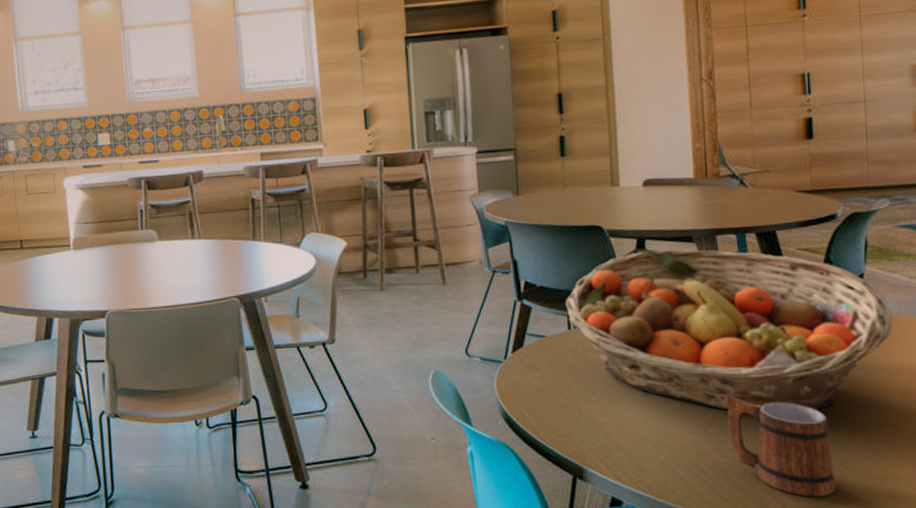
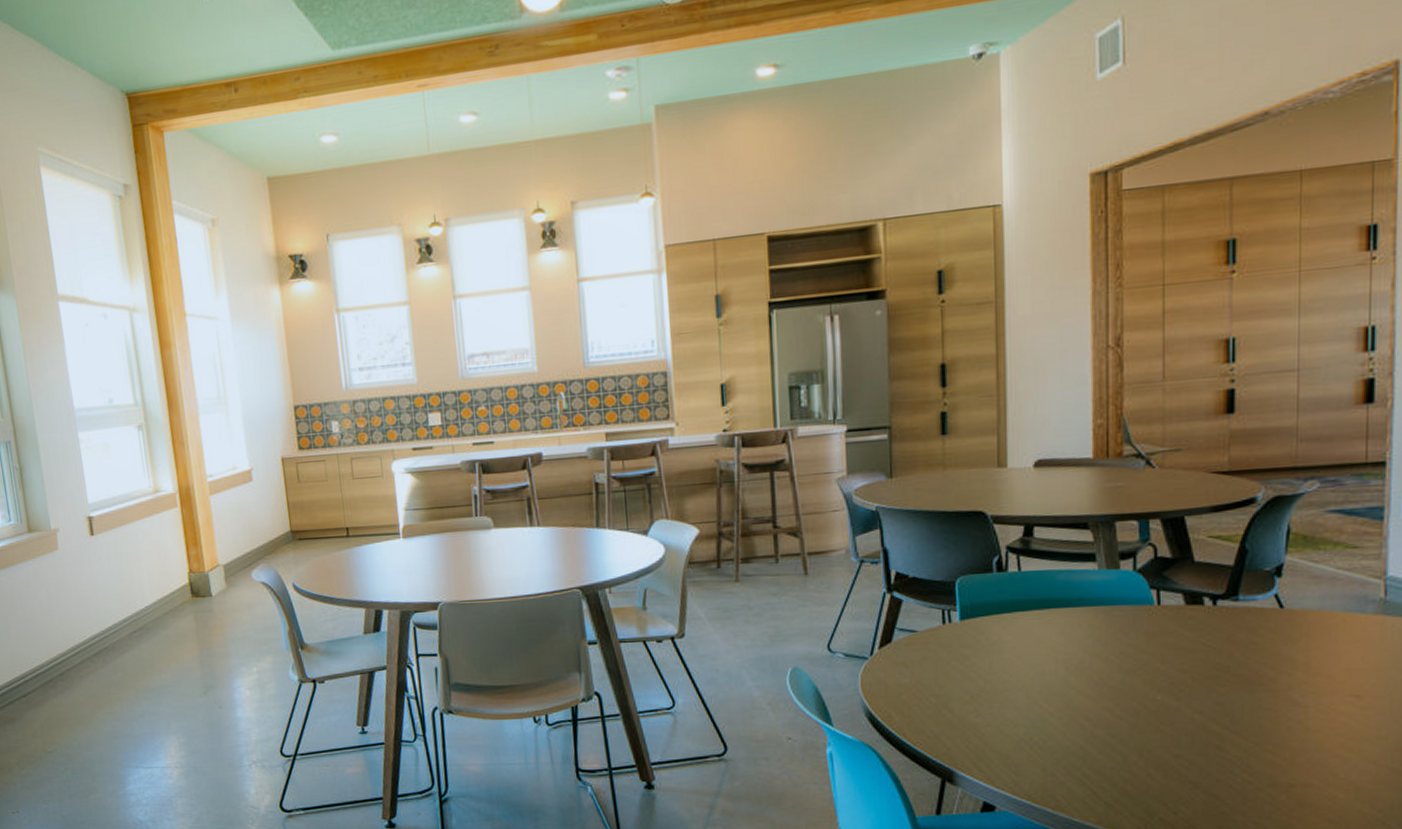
fruit basket: present [565,249,893,411] -> none [940,536,1314,712]
mug: present [724,394,836,497] -> none [1114,694,1235,804]

